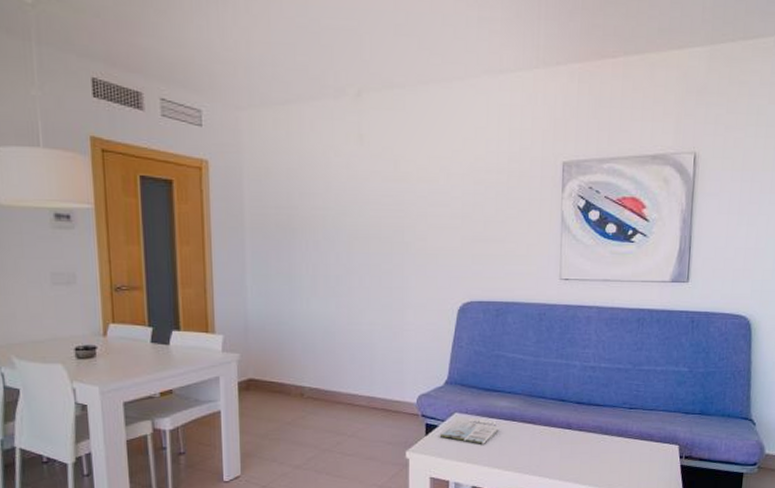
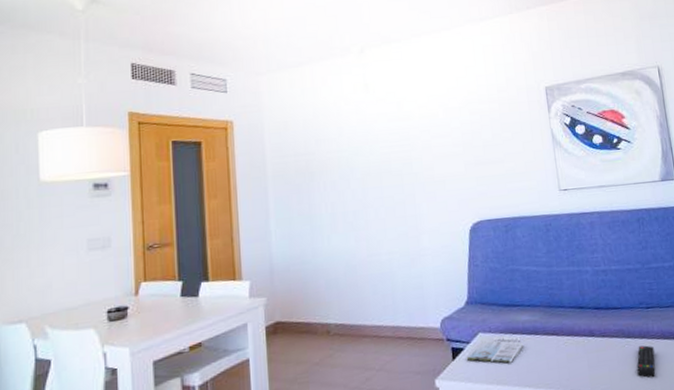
remote control: none [608,443,629,474] -> present [637,345,655,378]

